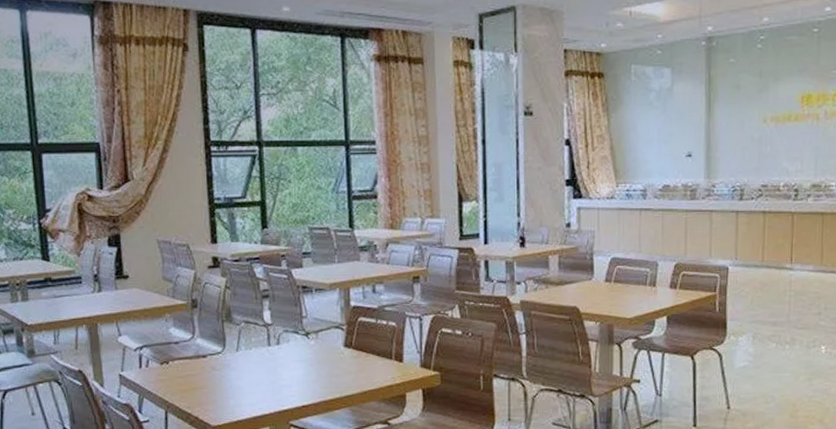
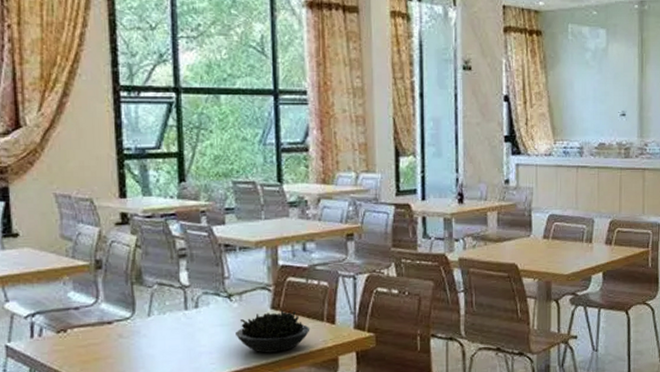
succulent plant: none [313,347,380,388] -> present [236,309,310,353]

